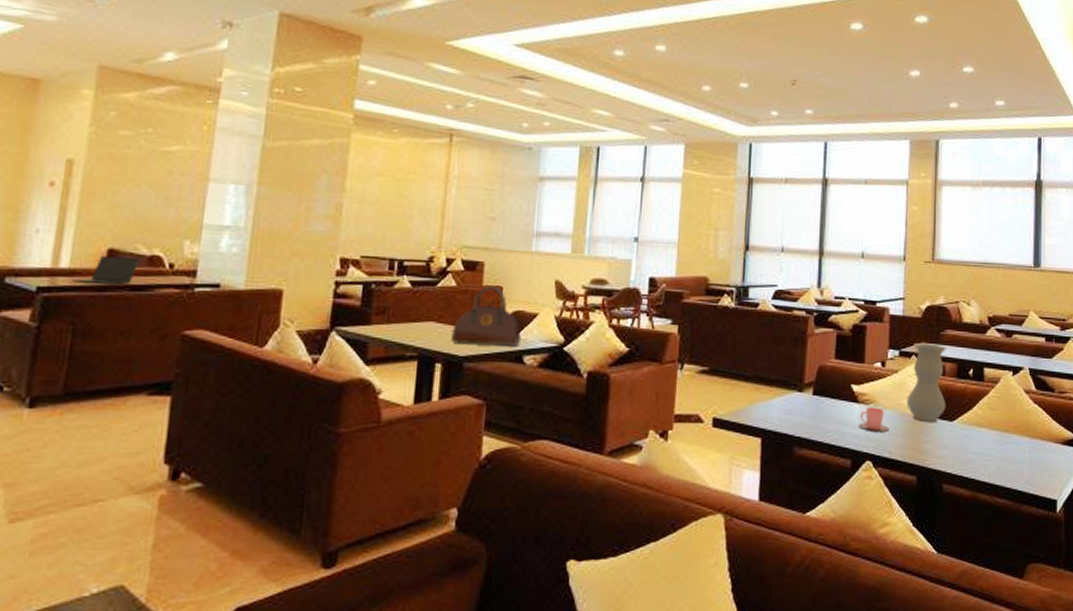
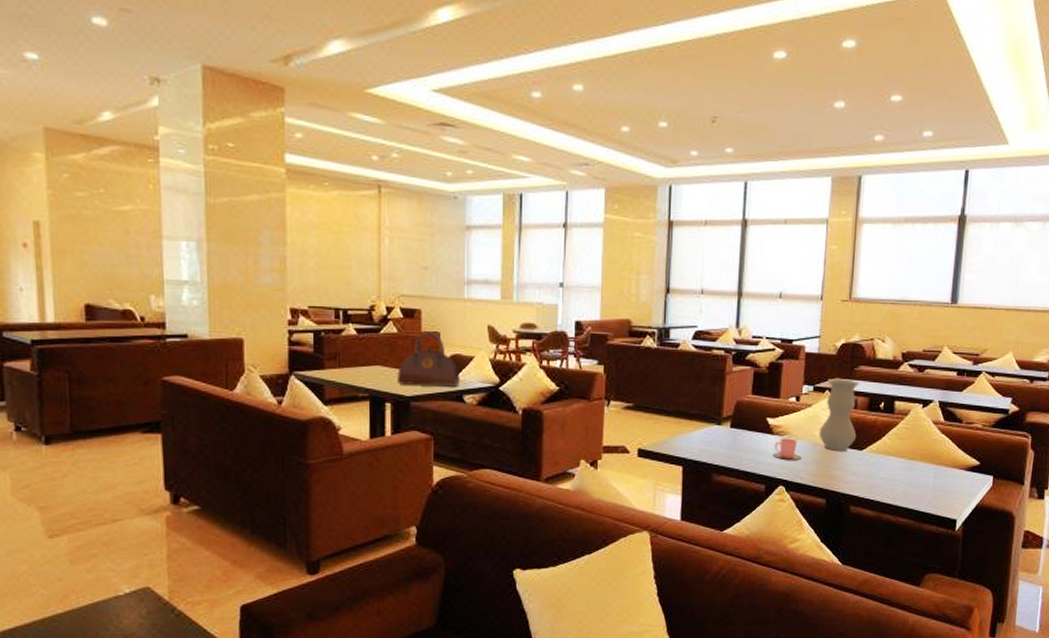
laptop: present [73,256,140,286] -> none [60,311,114,338]

